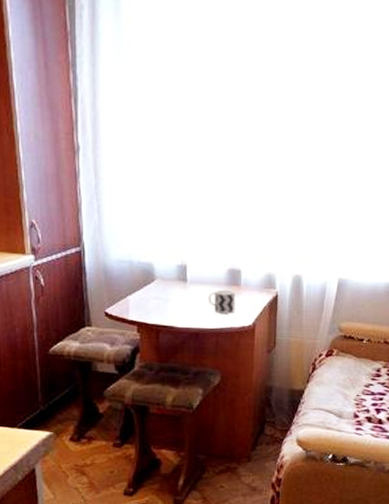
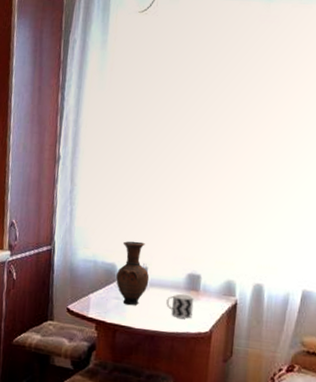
vase: none [155,238,189,305] -> present [116,241,150,306]

